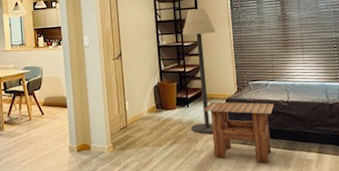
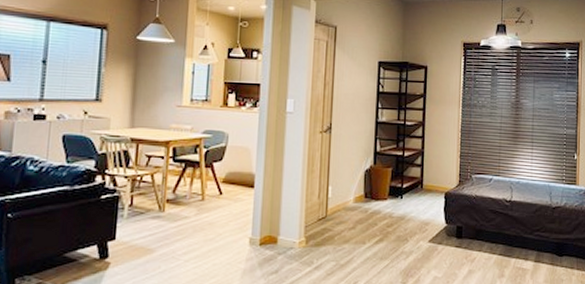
floor lamp: present [182,8,216,135] -> none [401,82,444,234]
side table: present [203,101,275,163] -> none [418,195,496,271]

